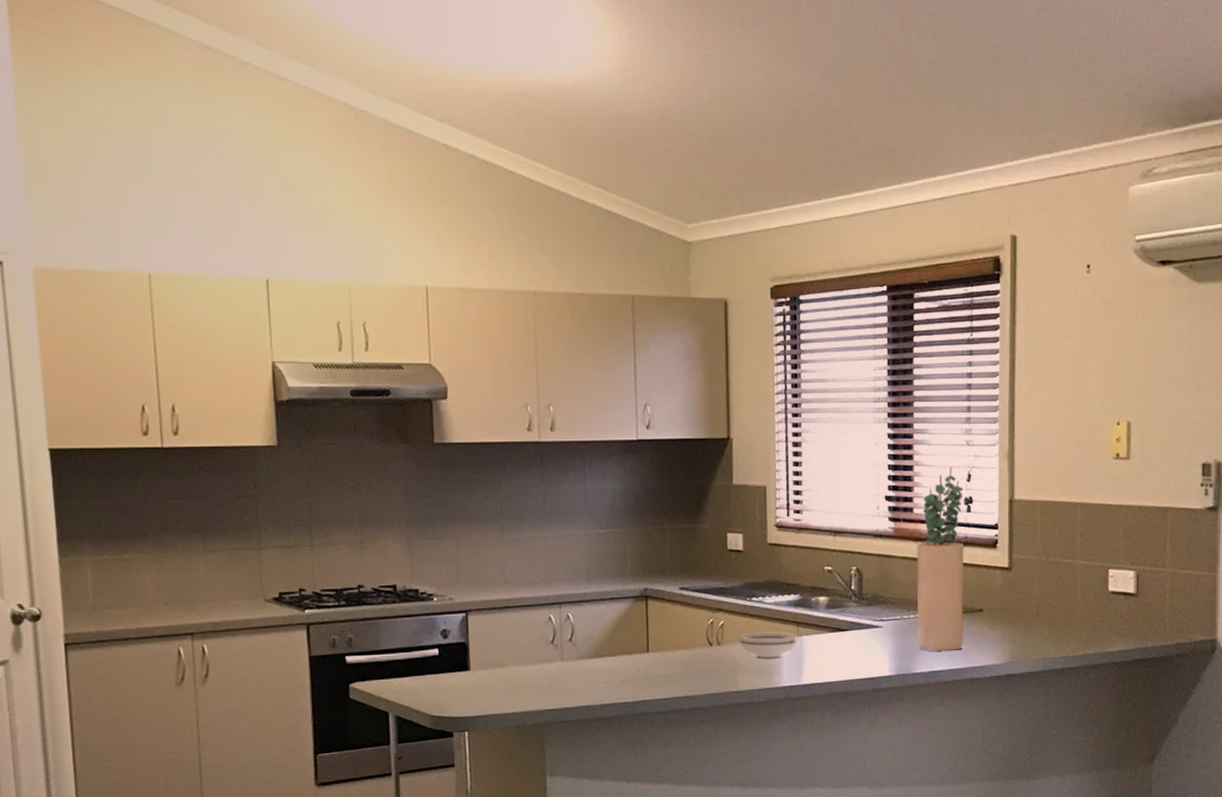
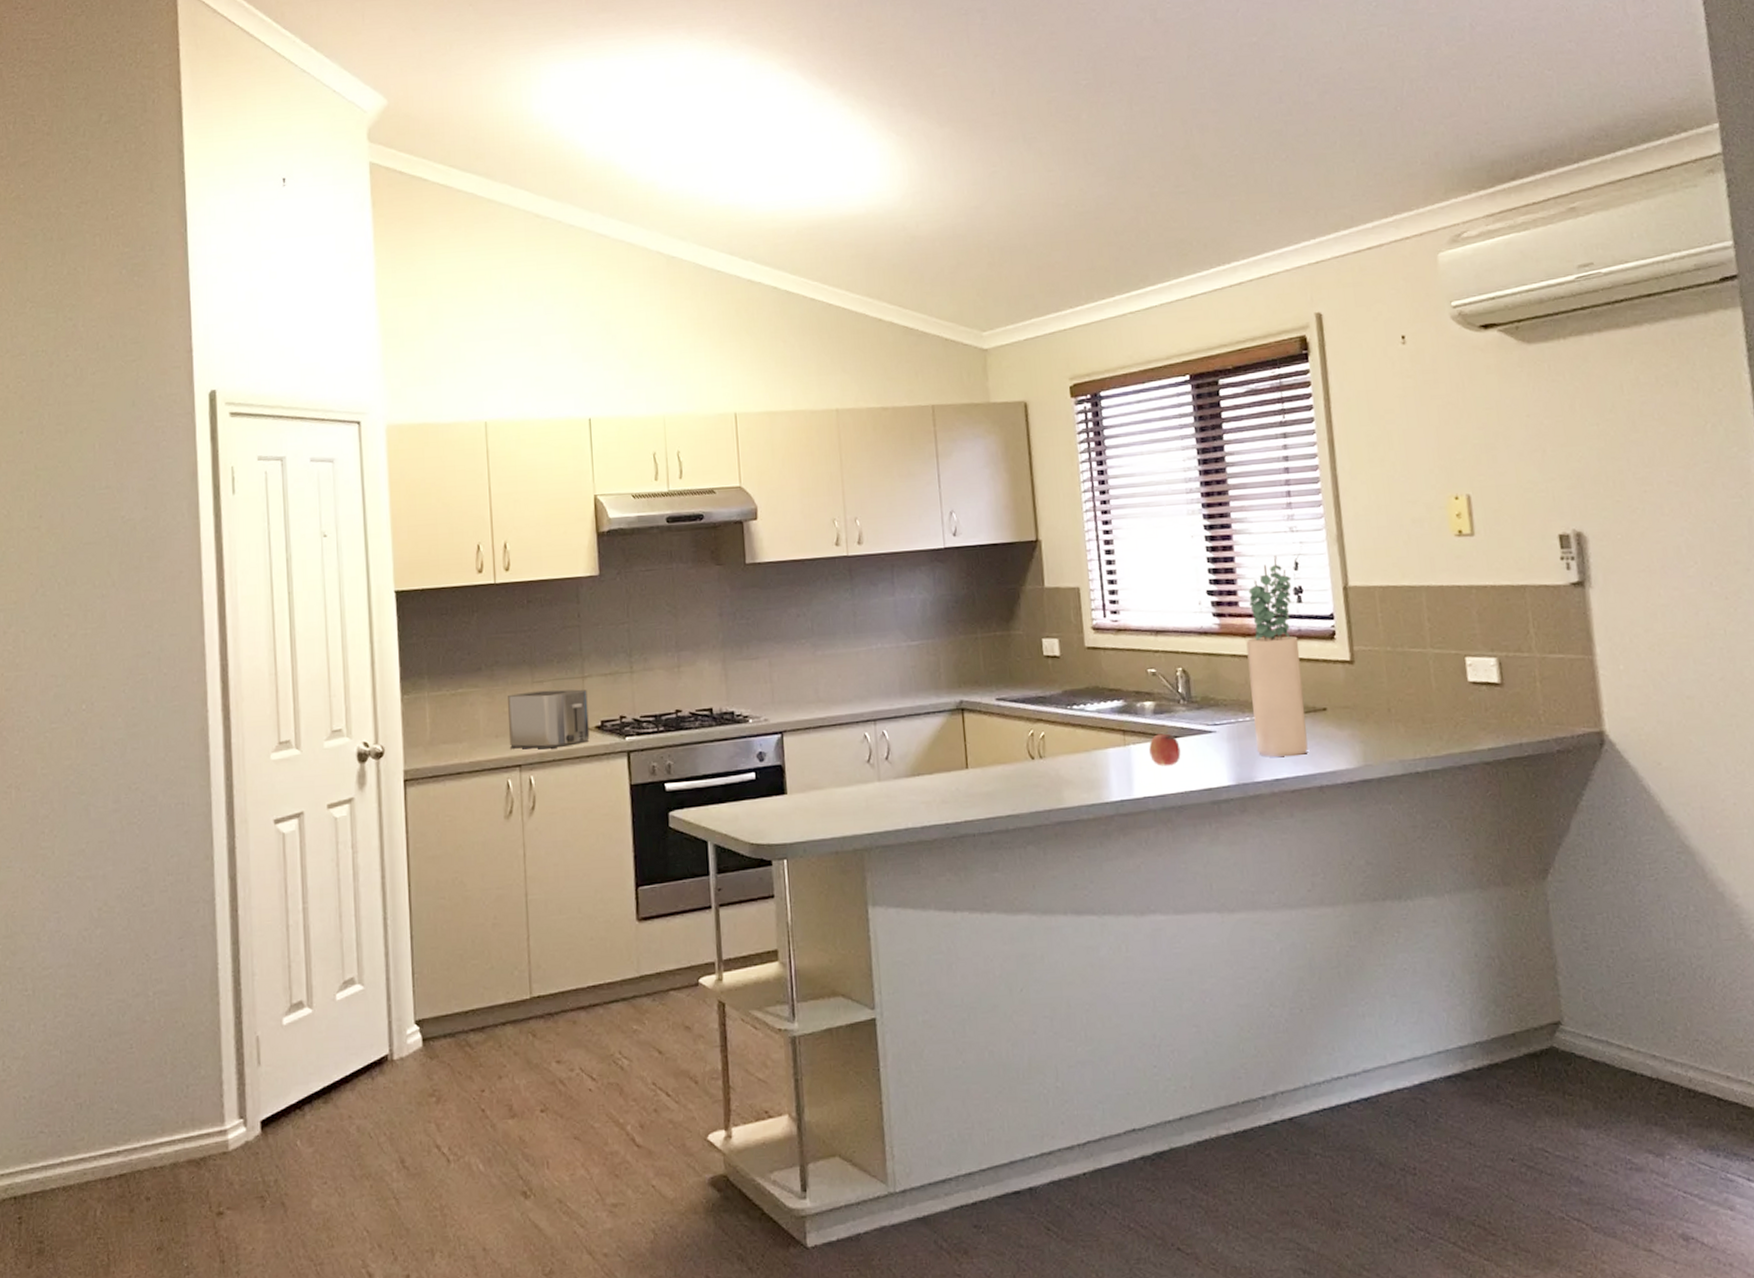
toaster: none [177,559,267,618] -> present [507,689,590,749]
bowl: present [739,631,798,658] -> none [1062,741,1125,771]
fruit: none [820,626,849,657] -> present [1149,733,1181,767]

